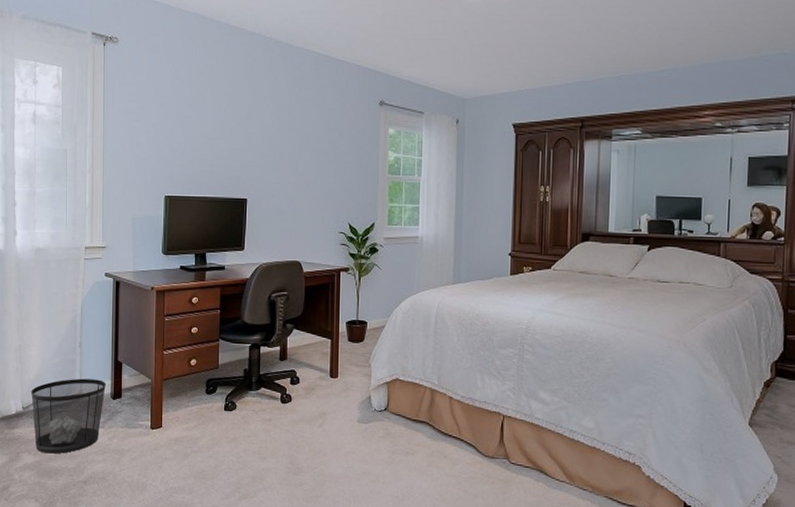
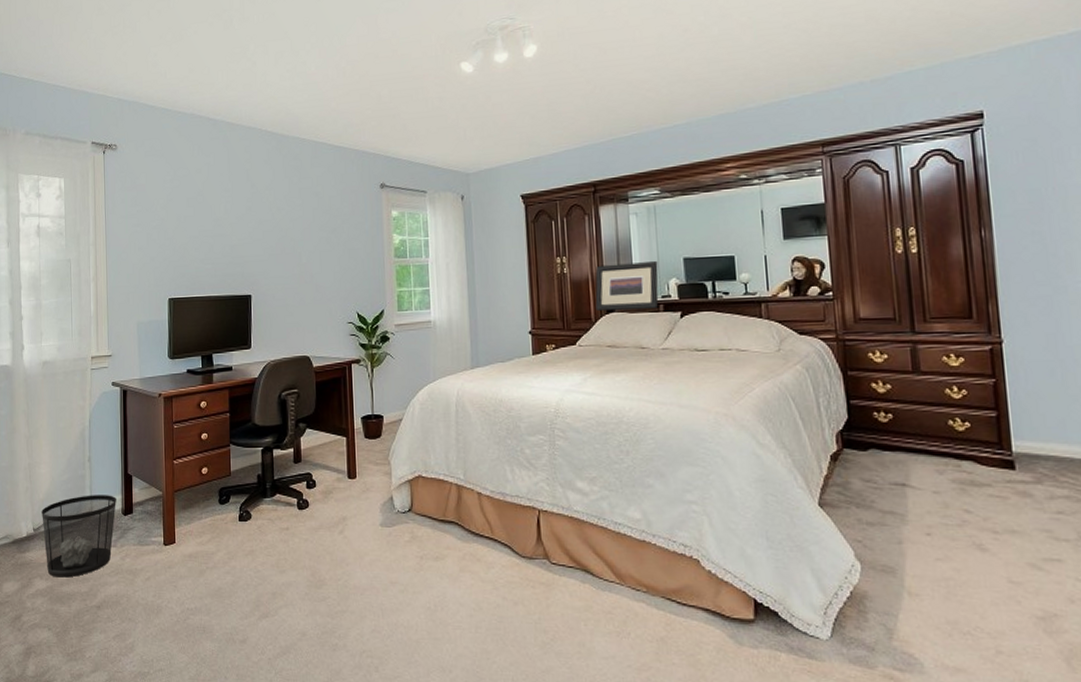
picture frame: none [572,196,633,241] -> present [595,261,659,311]

